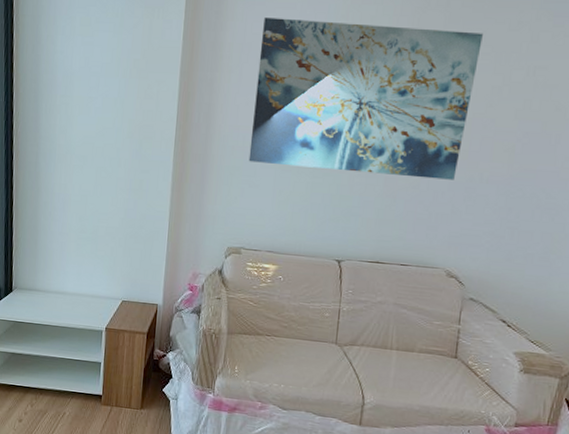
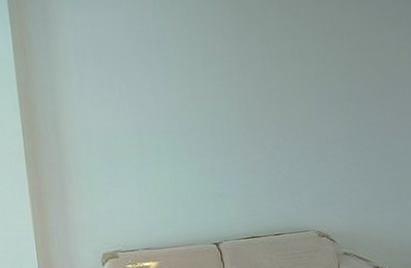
wall art: present [248,17,483,180] -> none [93,9,305,163]

